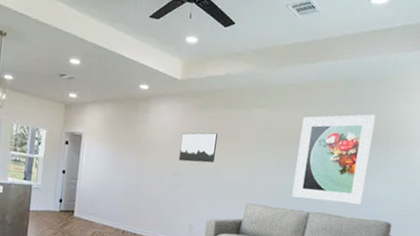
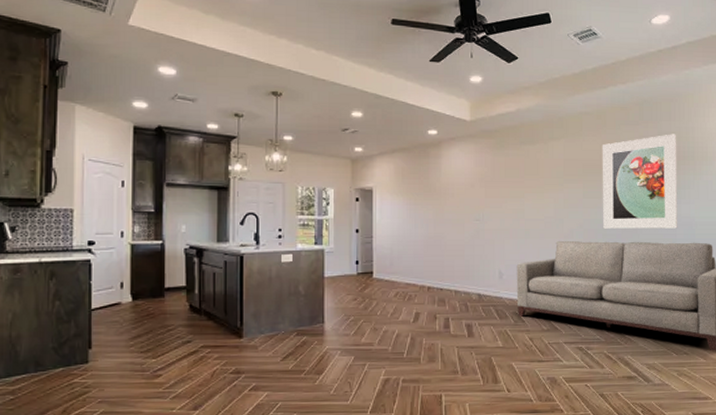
wall art: present [178,133,218,163] -> none [478,172,516,205]

